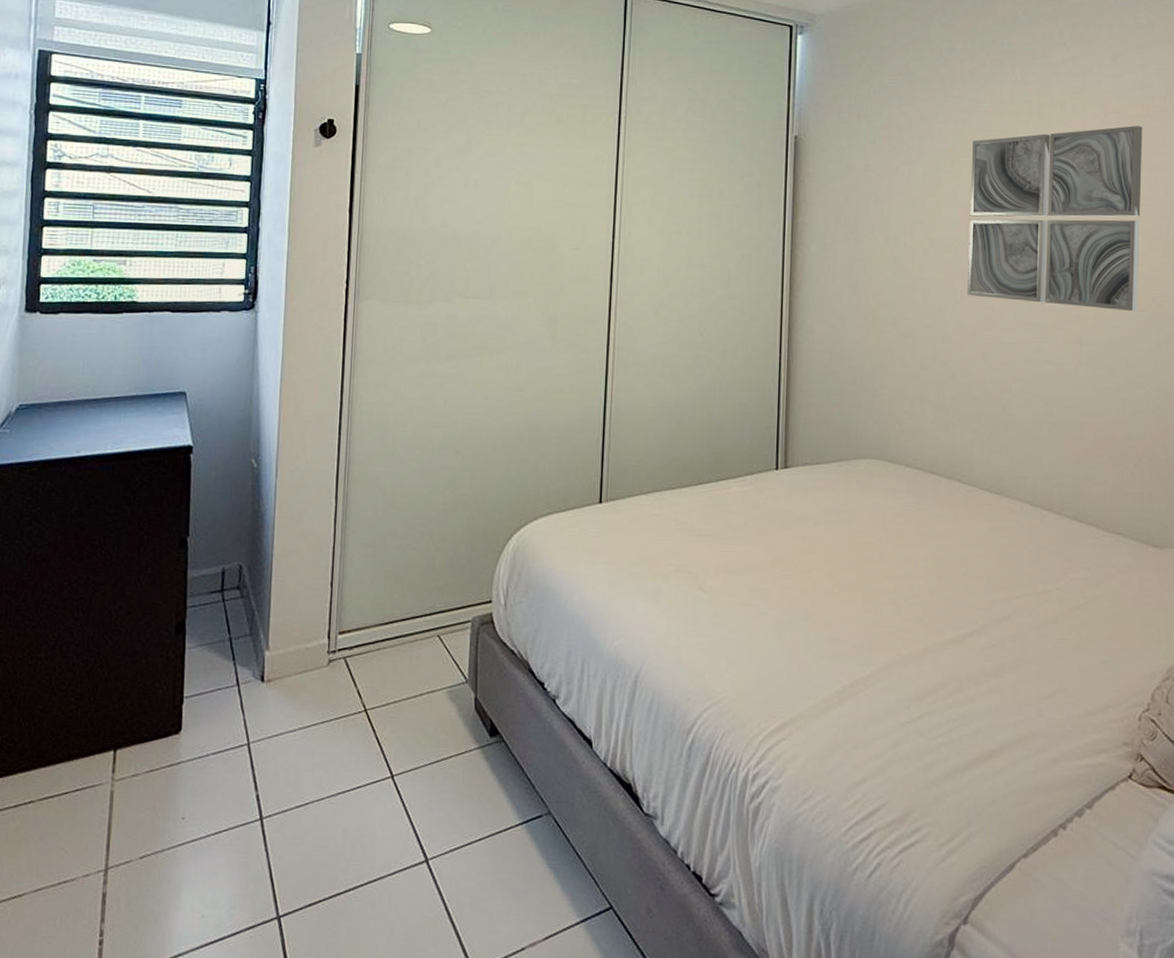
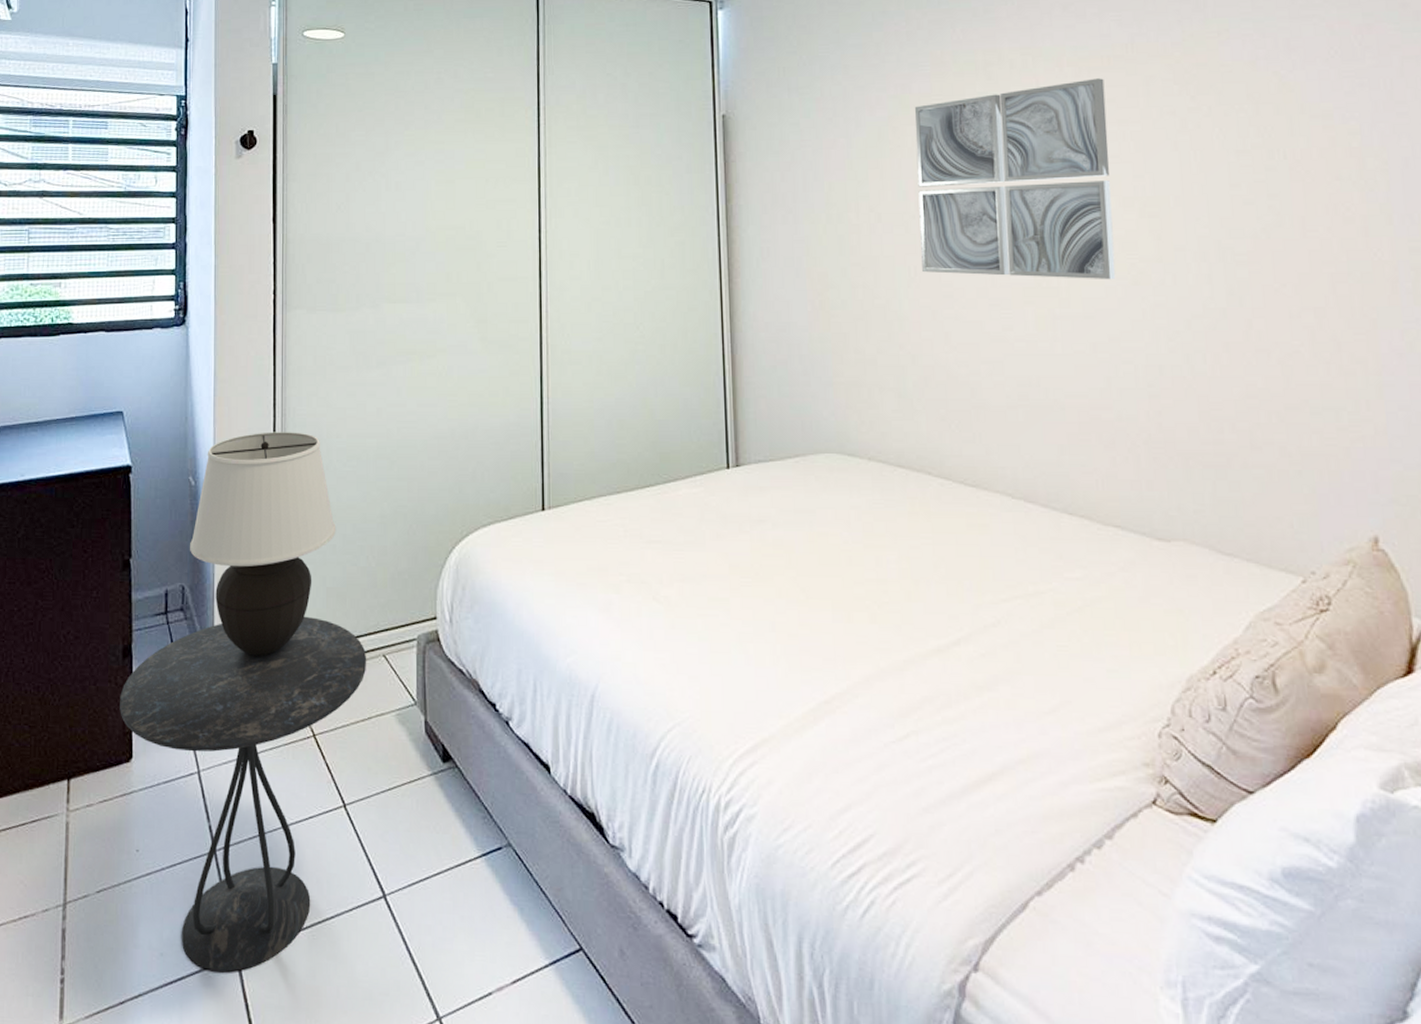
side table: none [170,597,422,933] -> present [120,616,367,973]
table lamp: none [249,418,398,634] -> present [190,432,336,656]

